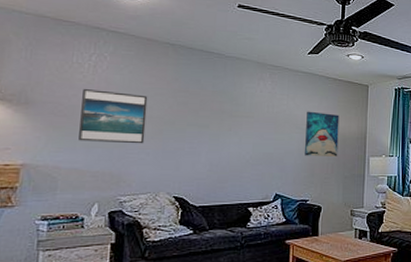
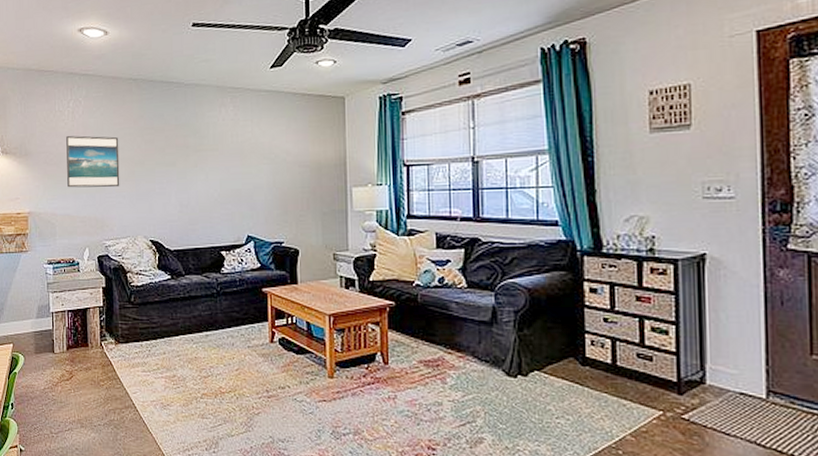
wall art: present [305,111,340,157] -> none [274,136,313,190]

